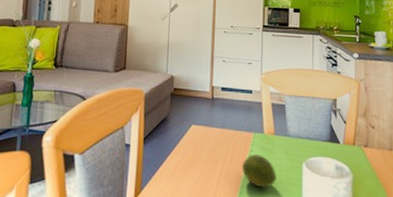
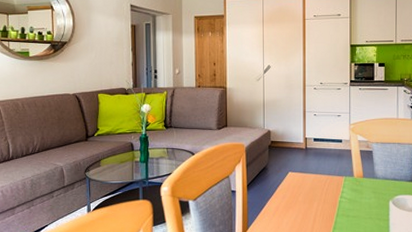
fruit: present [241,155,276,188] -> none [334,195,366,223]

